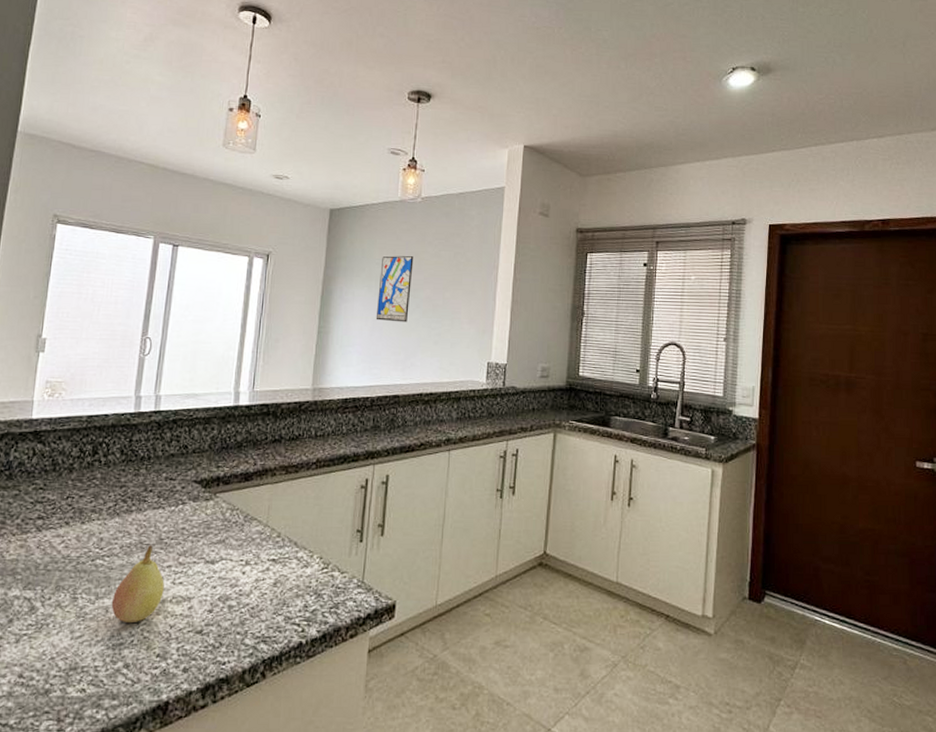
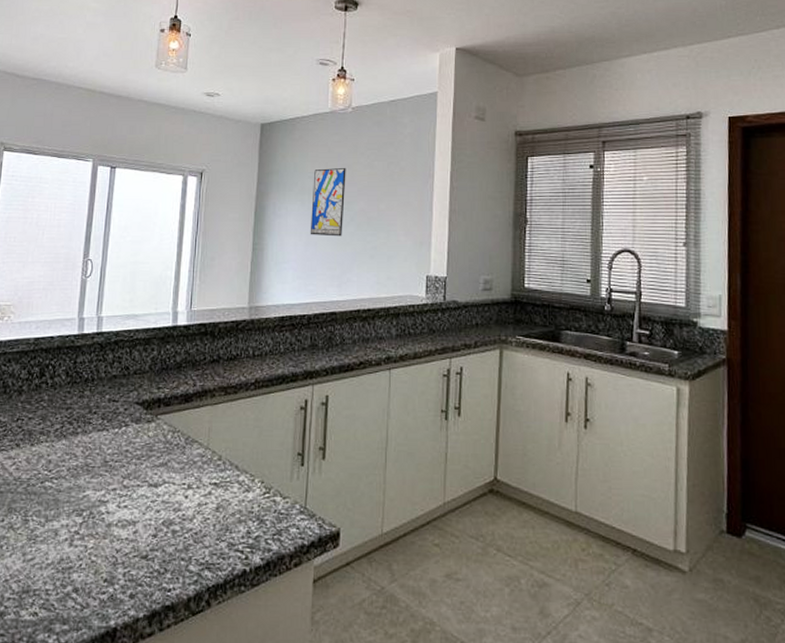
fruit: present [111,545,164,624] -> none [60,468,110,547]

